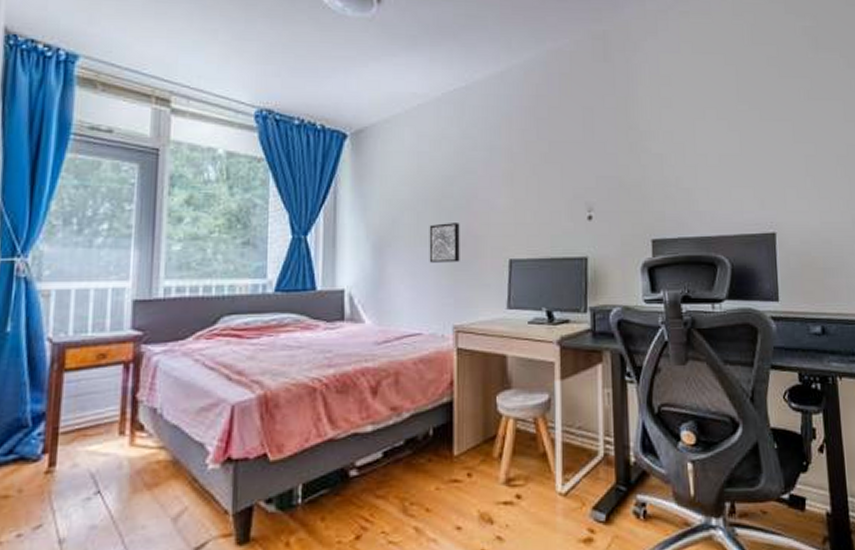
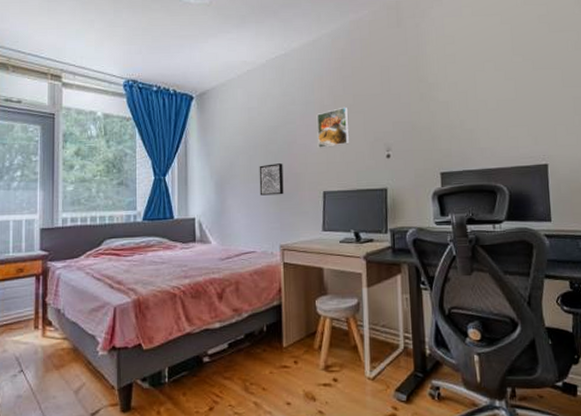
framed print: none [503,155,544,206] -> present [316,106,350,149]

